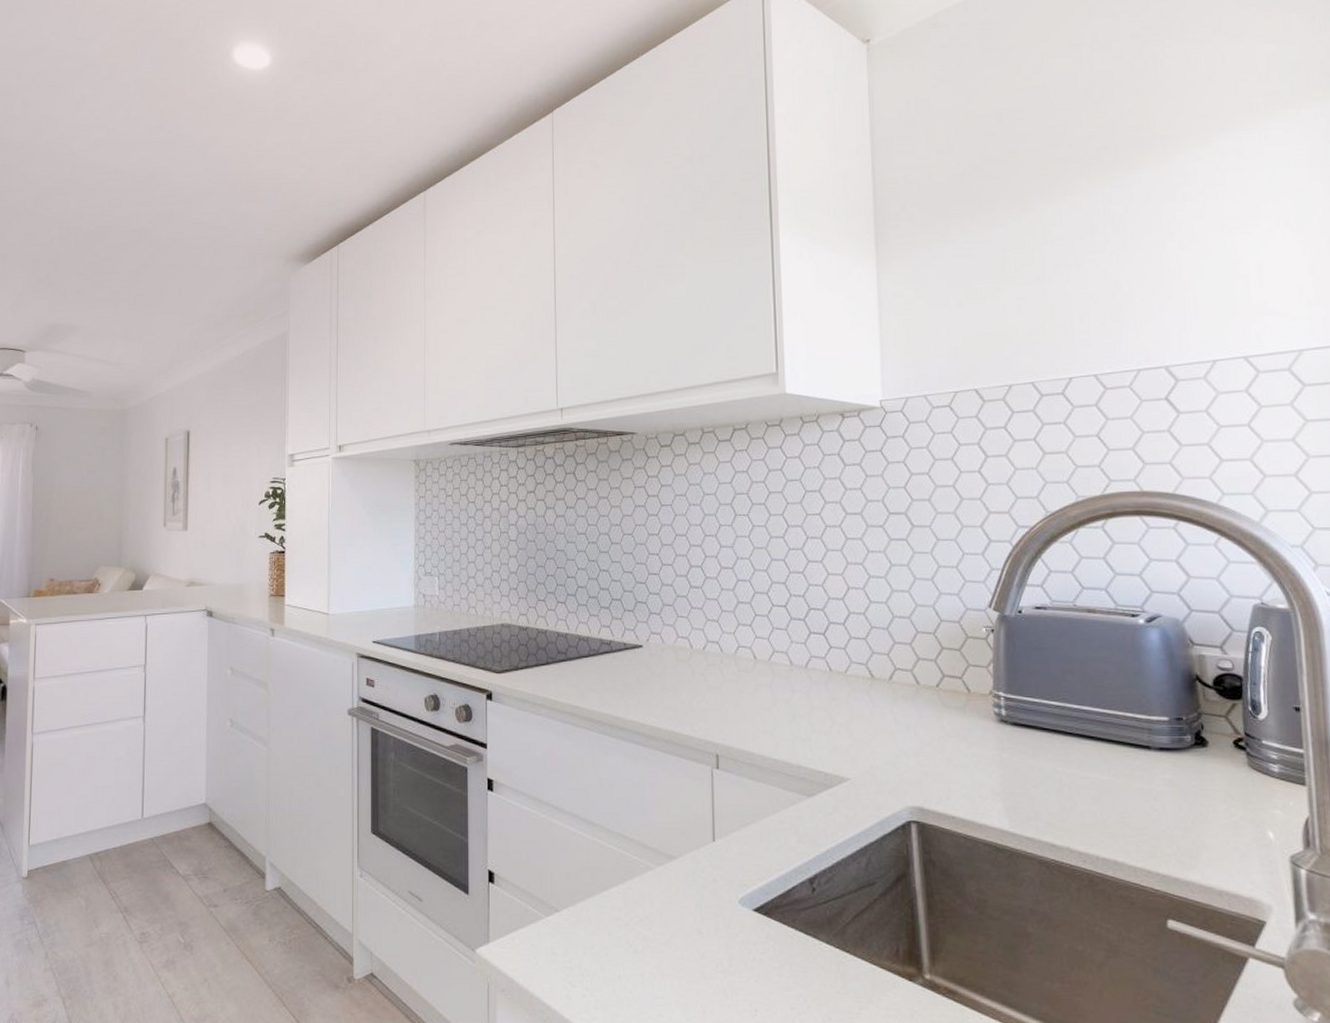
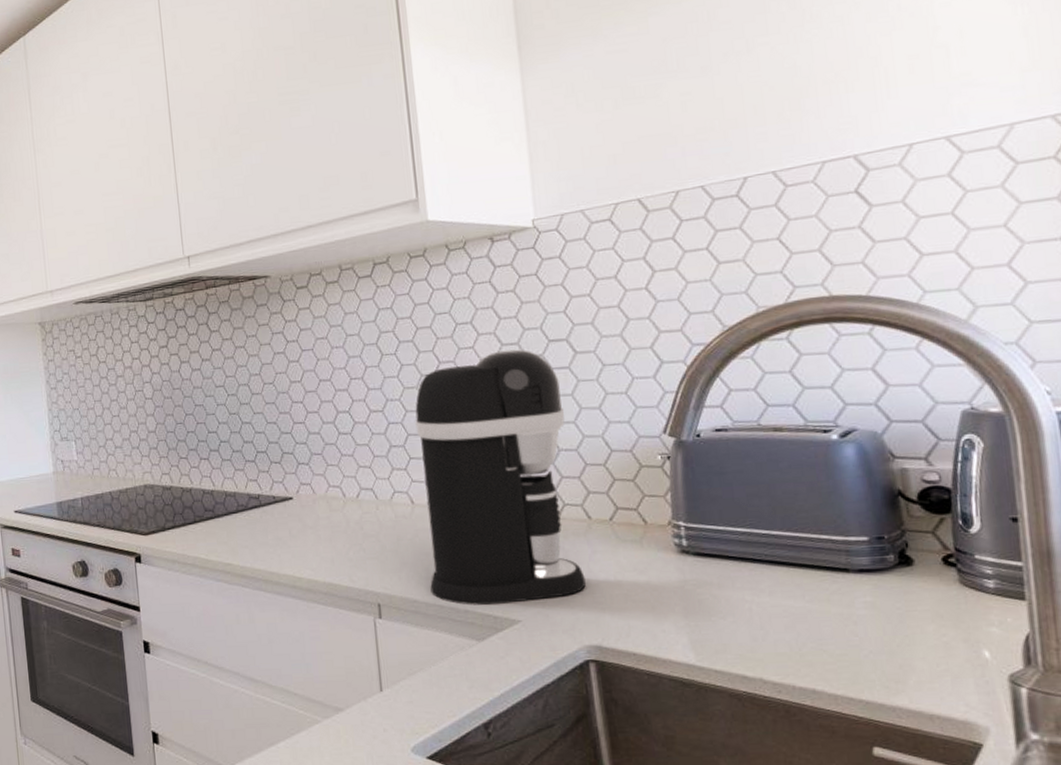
coffee maker: none [762,519,911,762] -> present [415,349,586,606]

